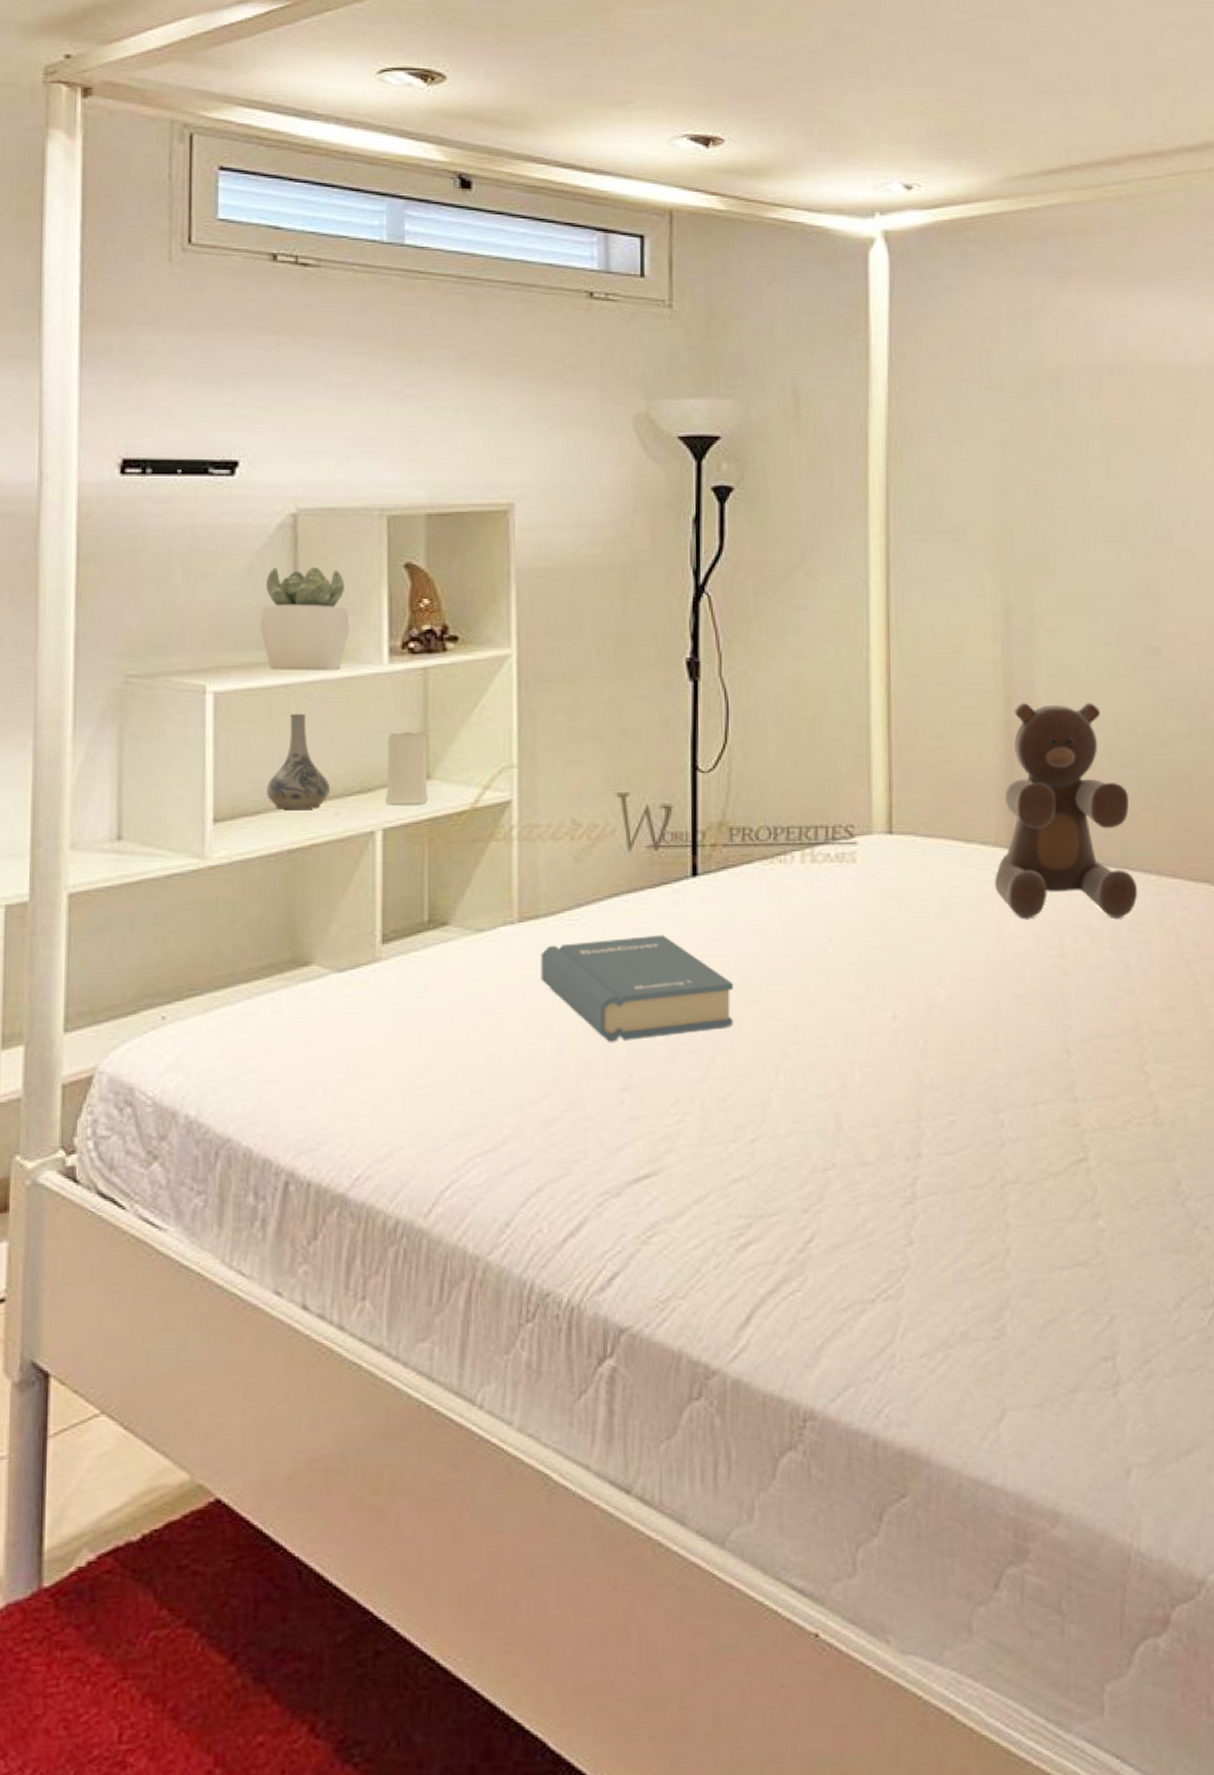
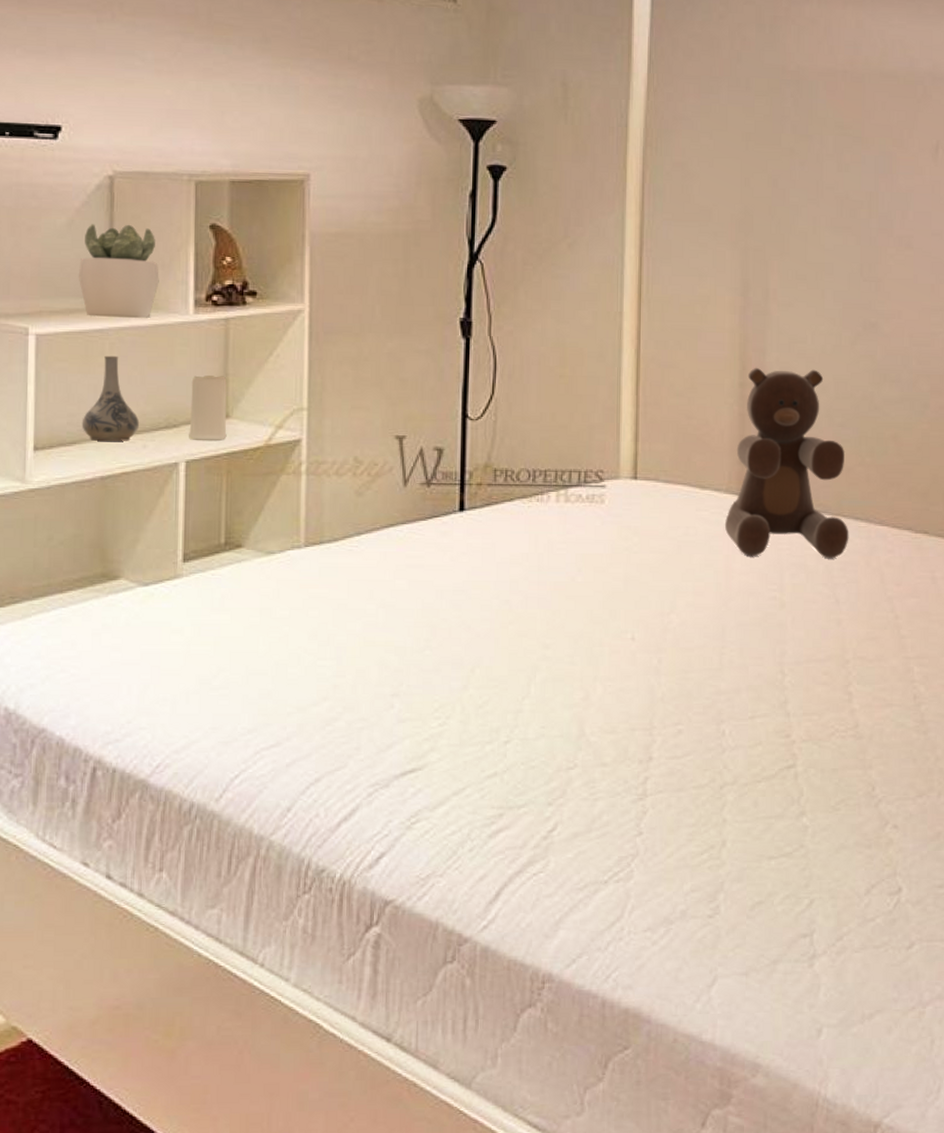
hardback book: present [540,934,734,1041] -> none [323,561,494,653]

